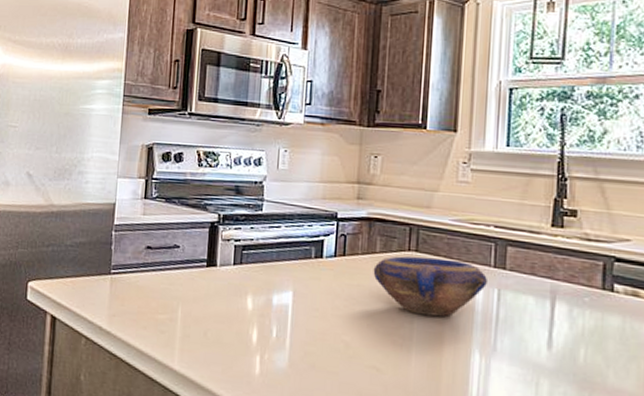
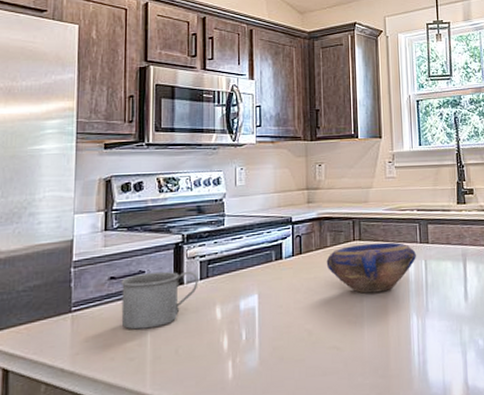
mug: none [155,248,232,306] -> present [121,271,198,330]

